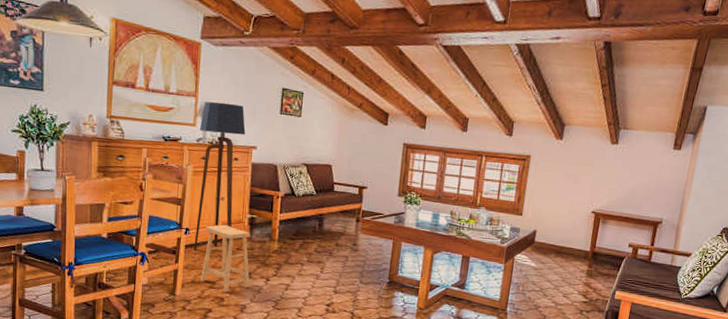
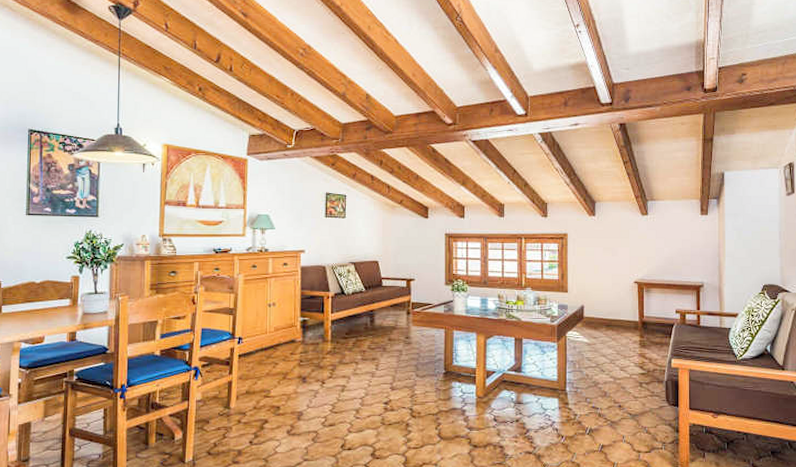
floor lamp: present [194,102,246,252] -> none [247,211,293,360]
footstool: present [200,224,250,292] -> none [255,330,306,400]

